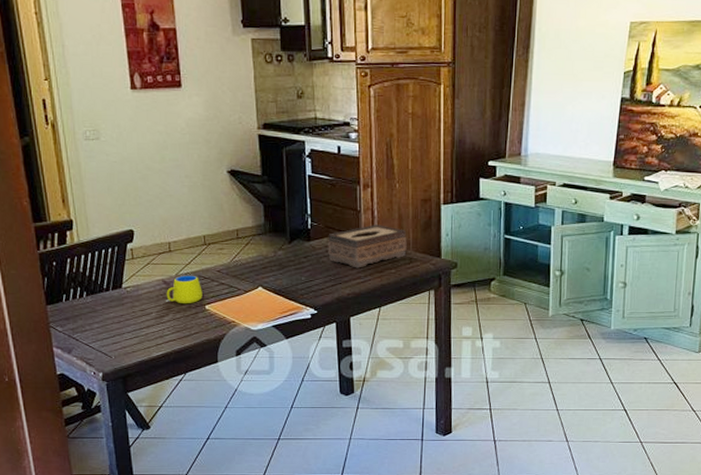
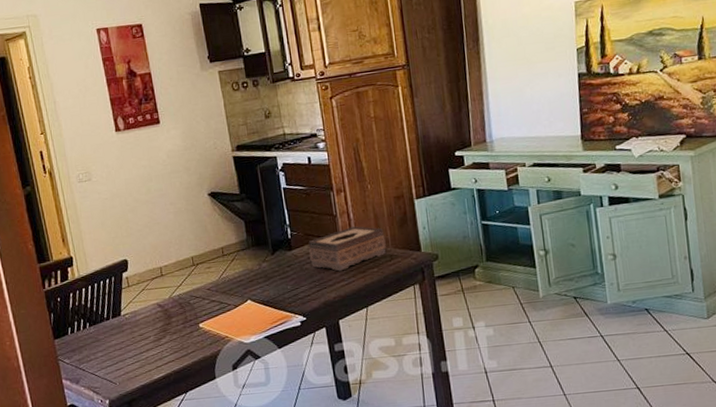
mug: present [165,275,203,304] -> none [161,296,196,325]

